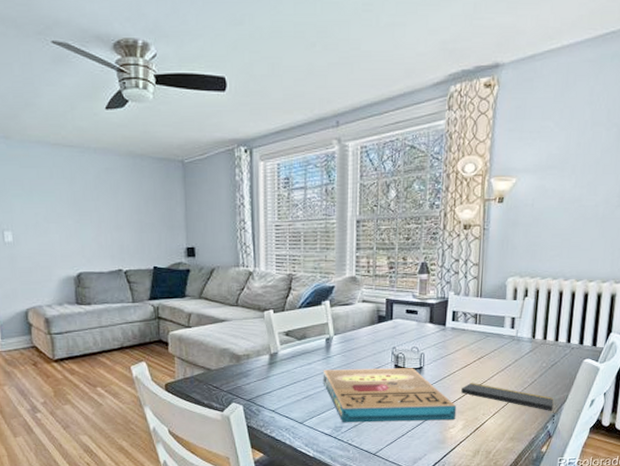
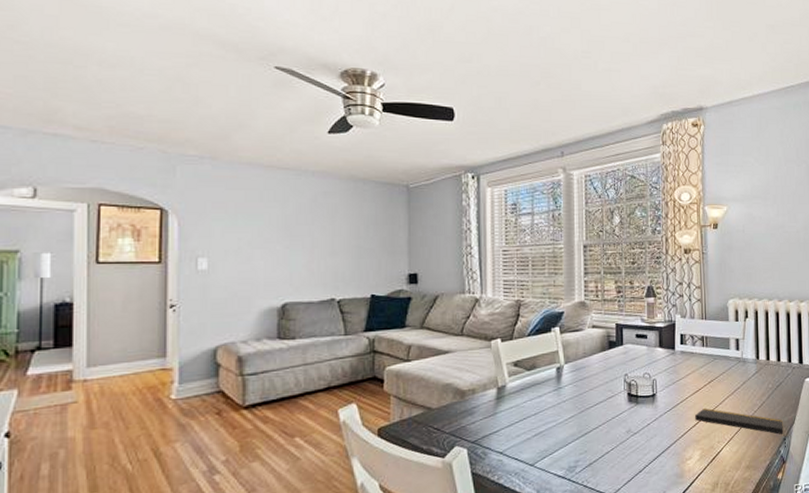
pizza box: present [322,368,457,423] -> none [554,395,692,462]

